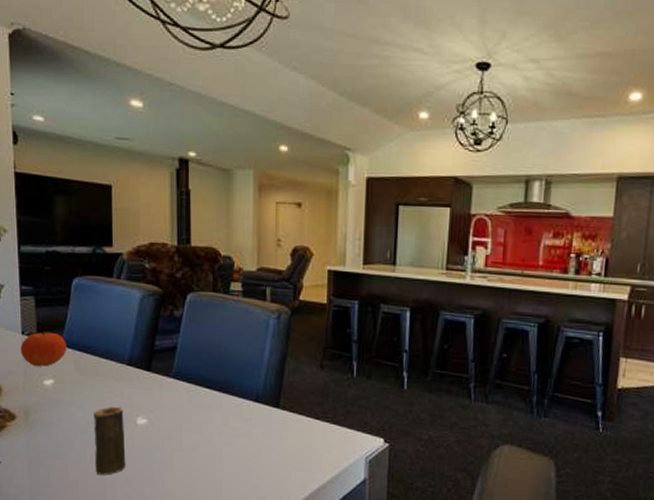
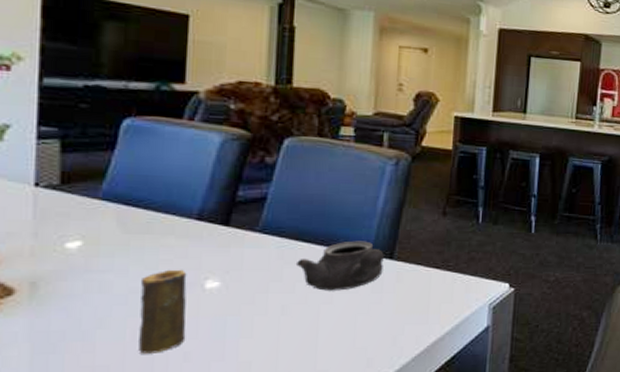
fruit: present [21,331,67,367] -> none [31,182,106,225]
teapot: none [201,389,271,434] -> present [295,241,384,291]

